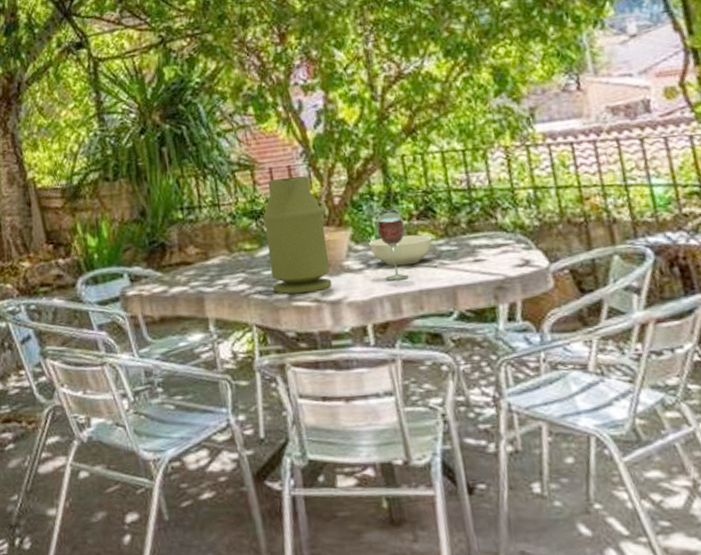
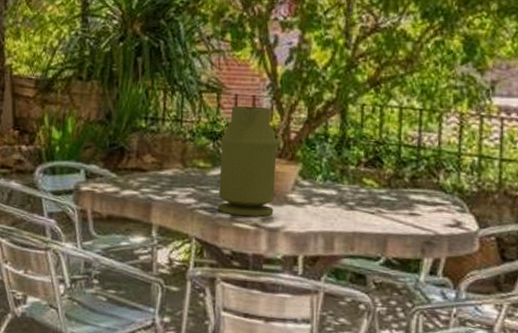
bowl: present [369,234,432,266] -> none [315,178,374,208]
wineglass: present [376,208,410,281] -> none [324,152,352,220]

